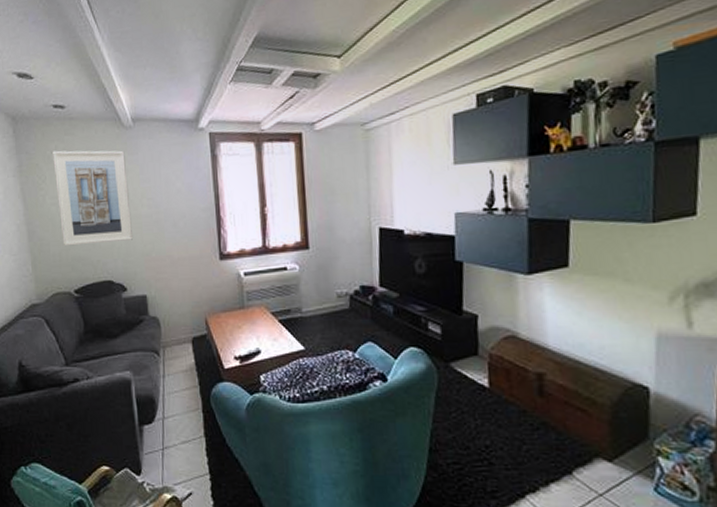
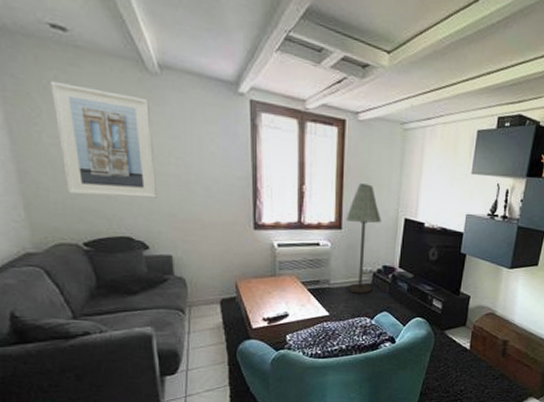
floor lamp: none [313,195,353,322] -> present [346,183,382,294]

